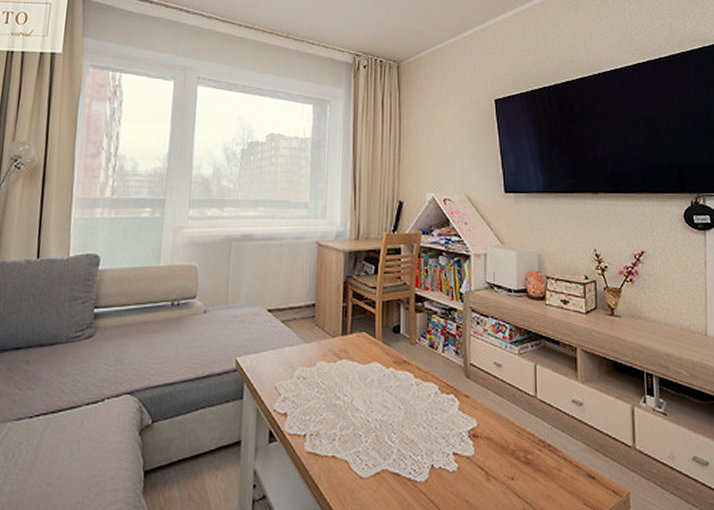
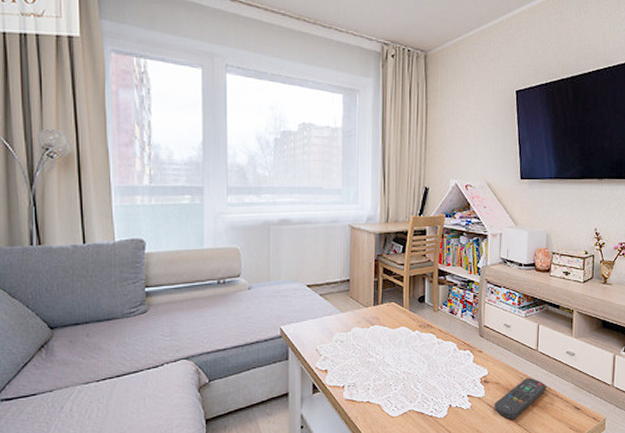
remote control: none [486,432,550,488] -> present [494,377,546,419]

